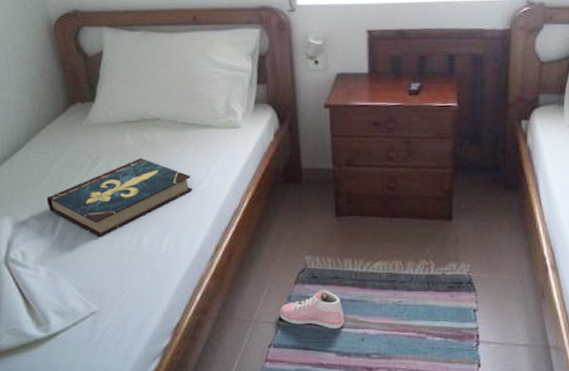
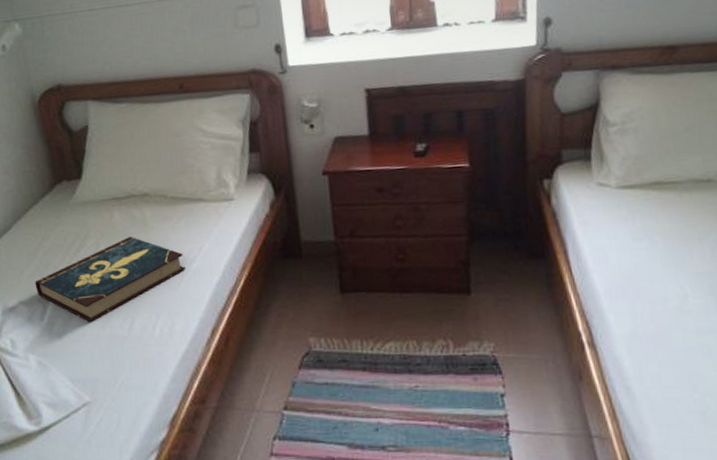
sneaker: present [279,289,345,330] -> none [283,374,356,419]

